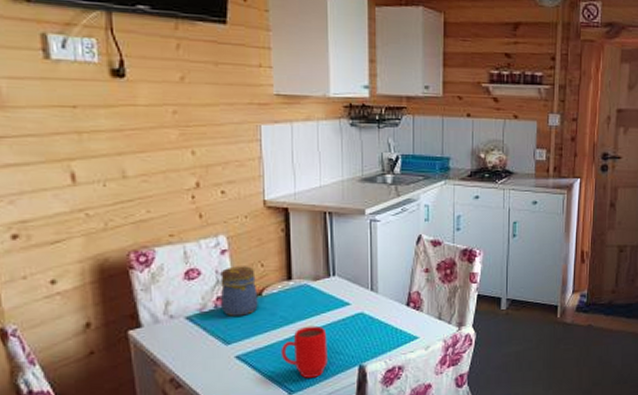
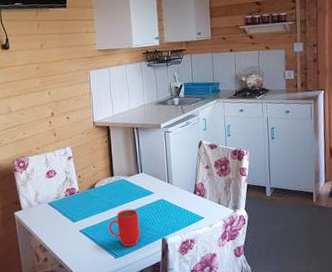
jar: present [220,266,258,316] -> none [68,167,93,202]

